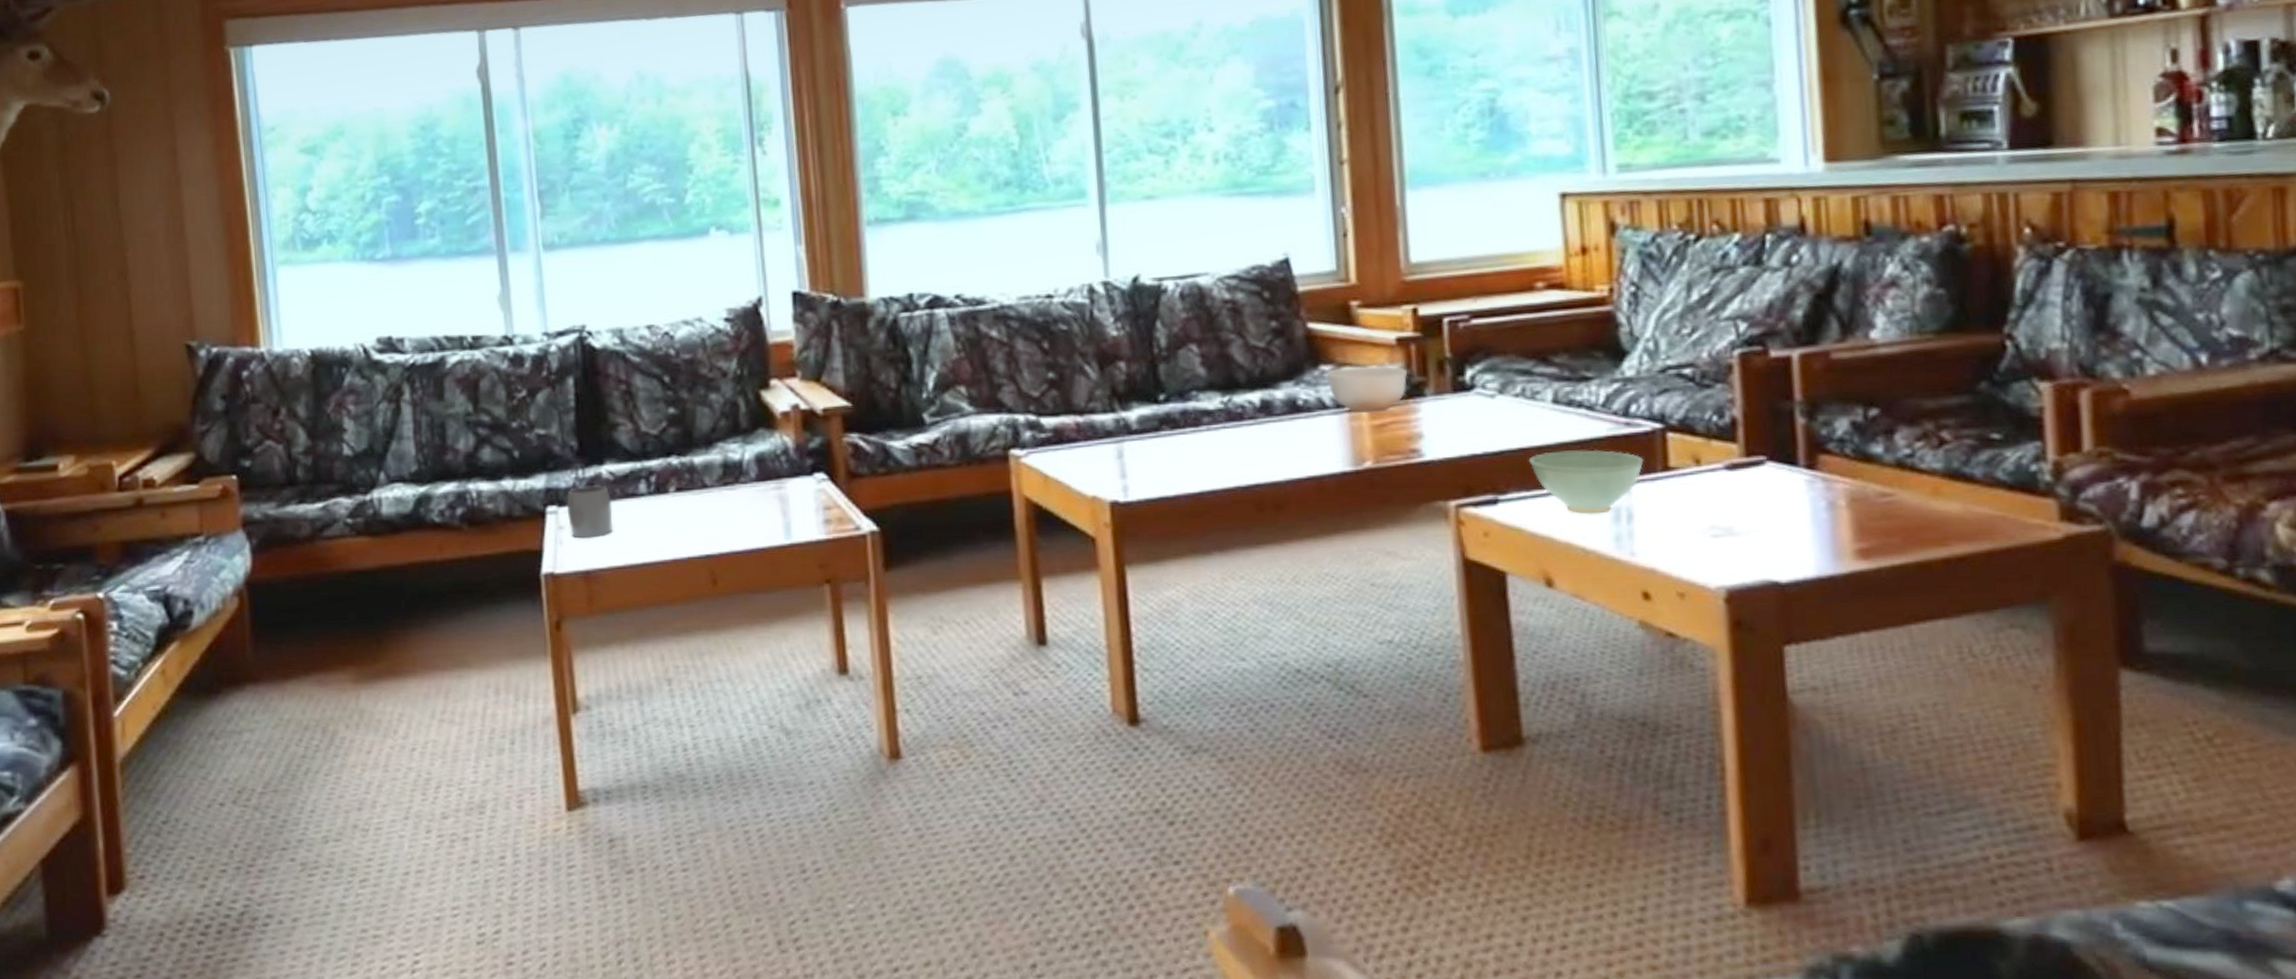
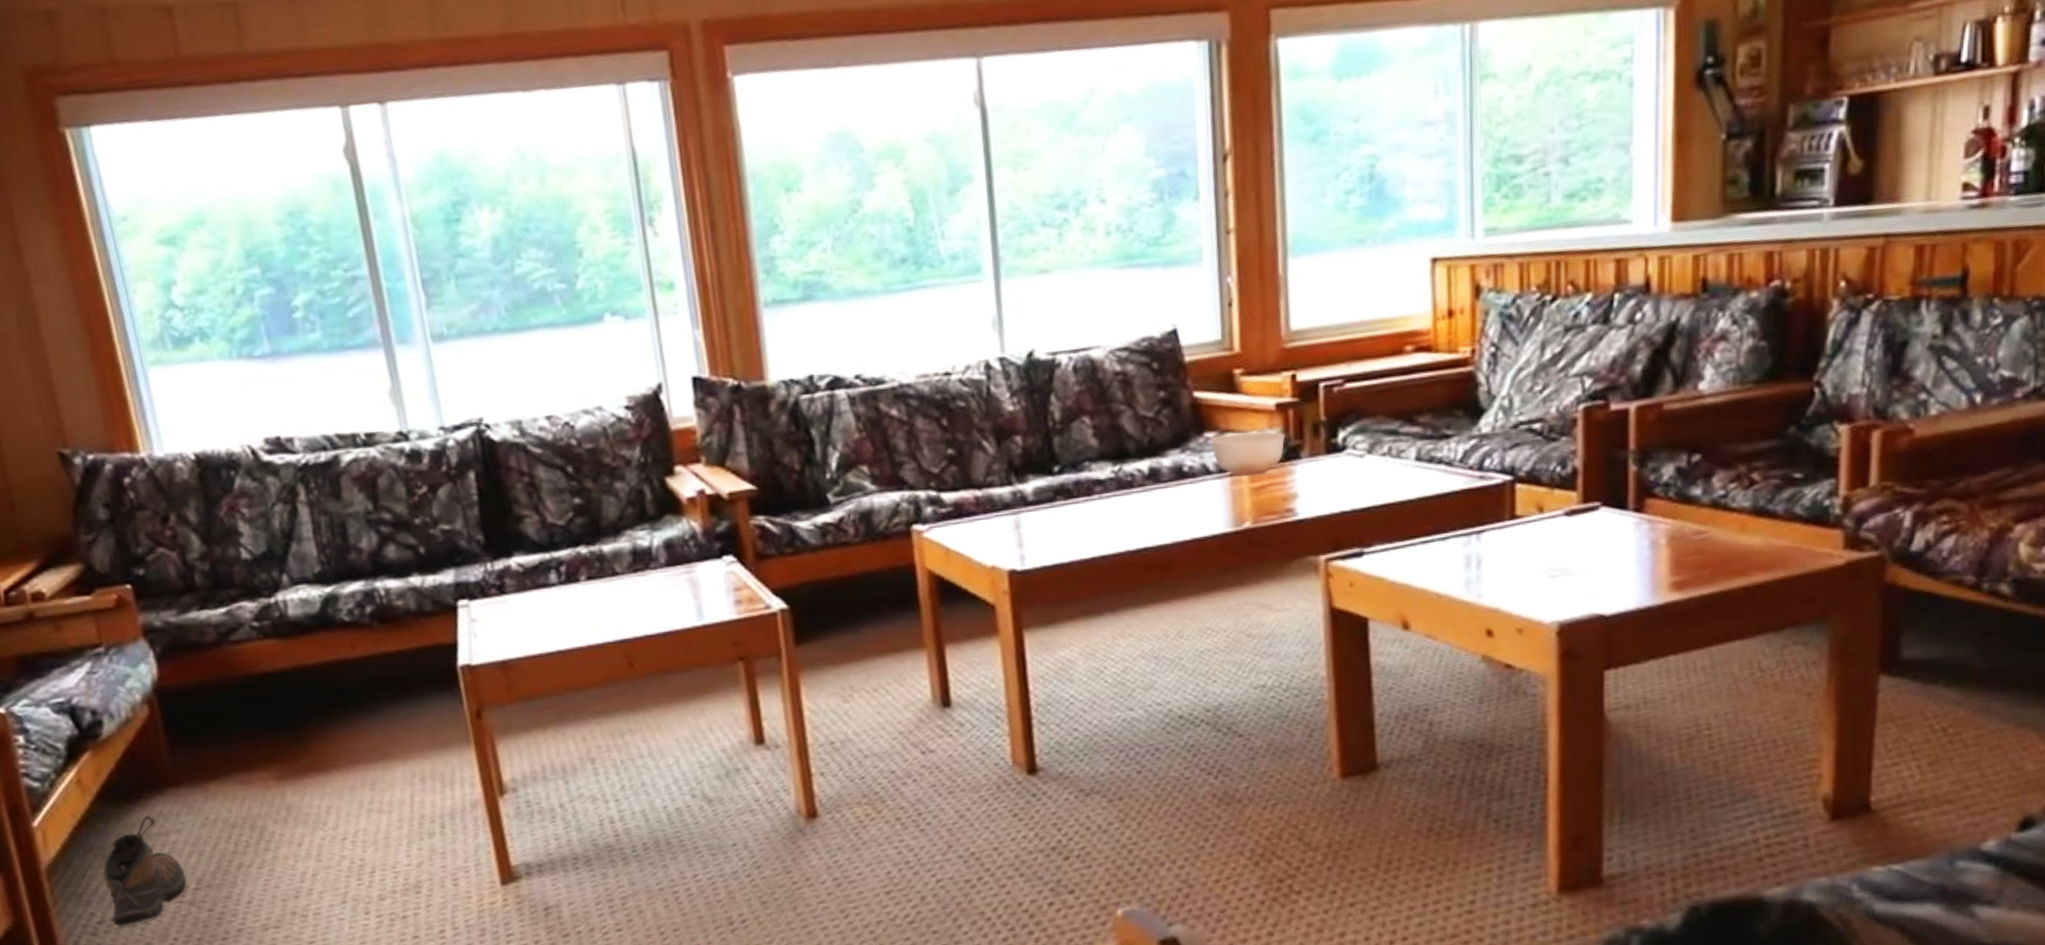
hiking boot: none [173,712,255,828] -> present [102,816,187,926]
mug: present [567,485,614,539] -> none [477,577,527,630]
bowl: present [1528,449,1644,515] -> none [1392,502,1494,563]

